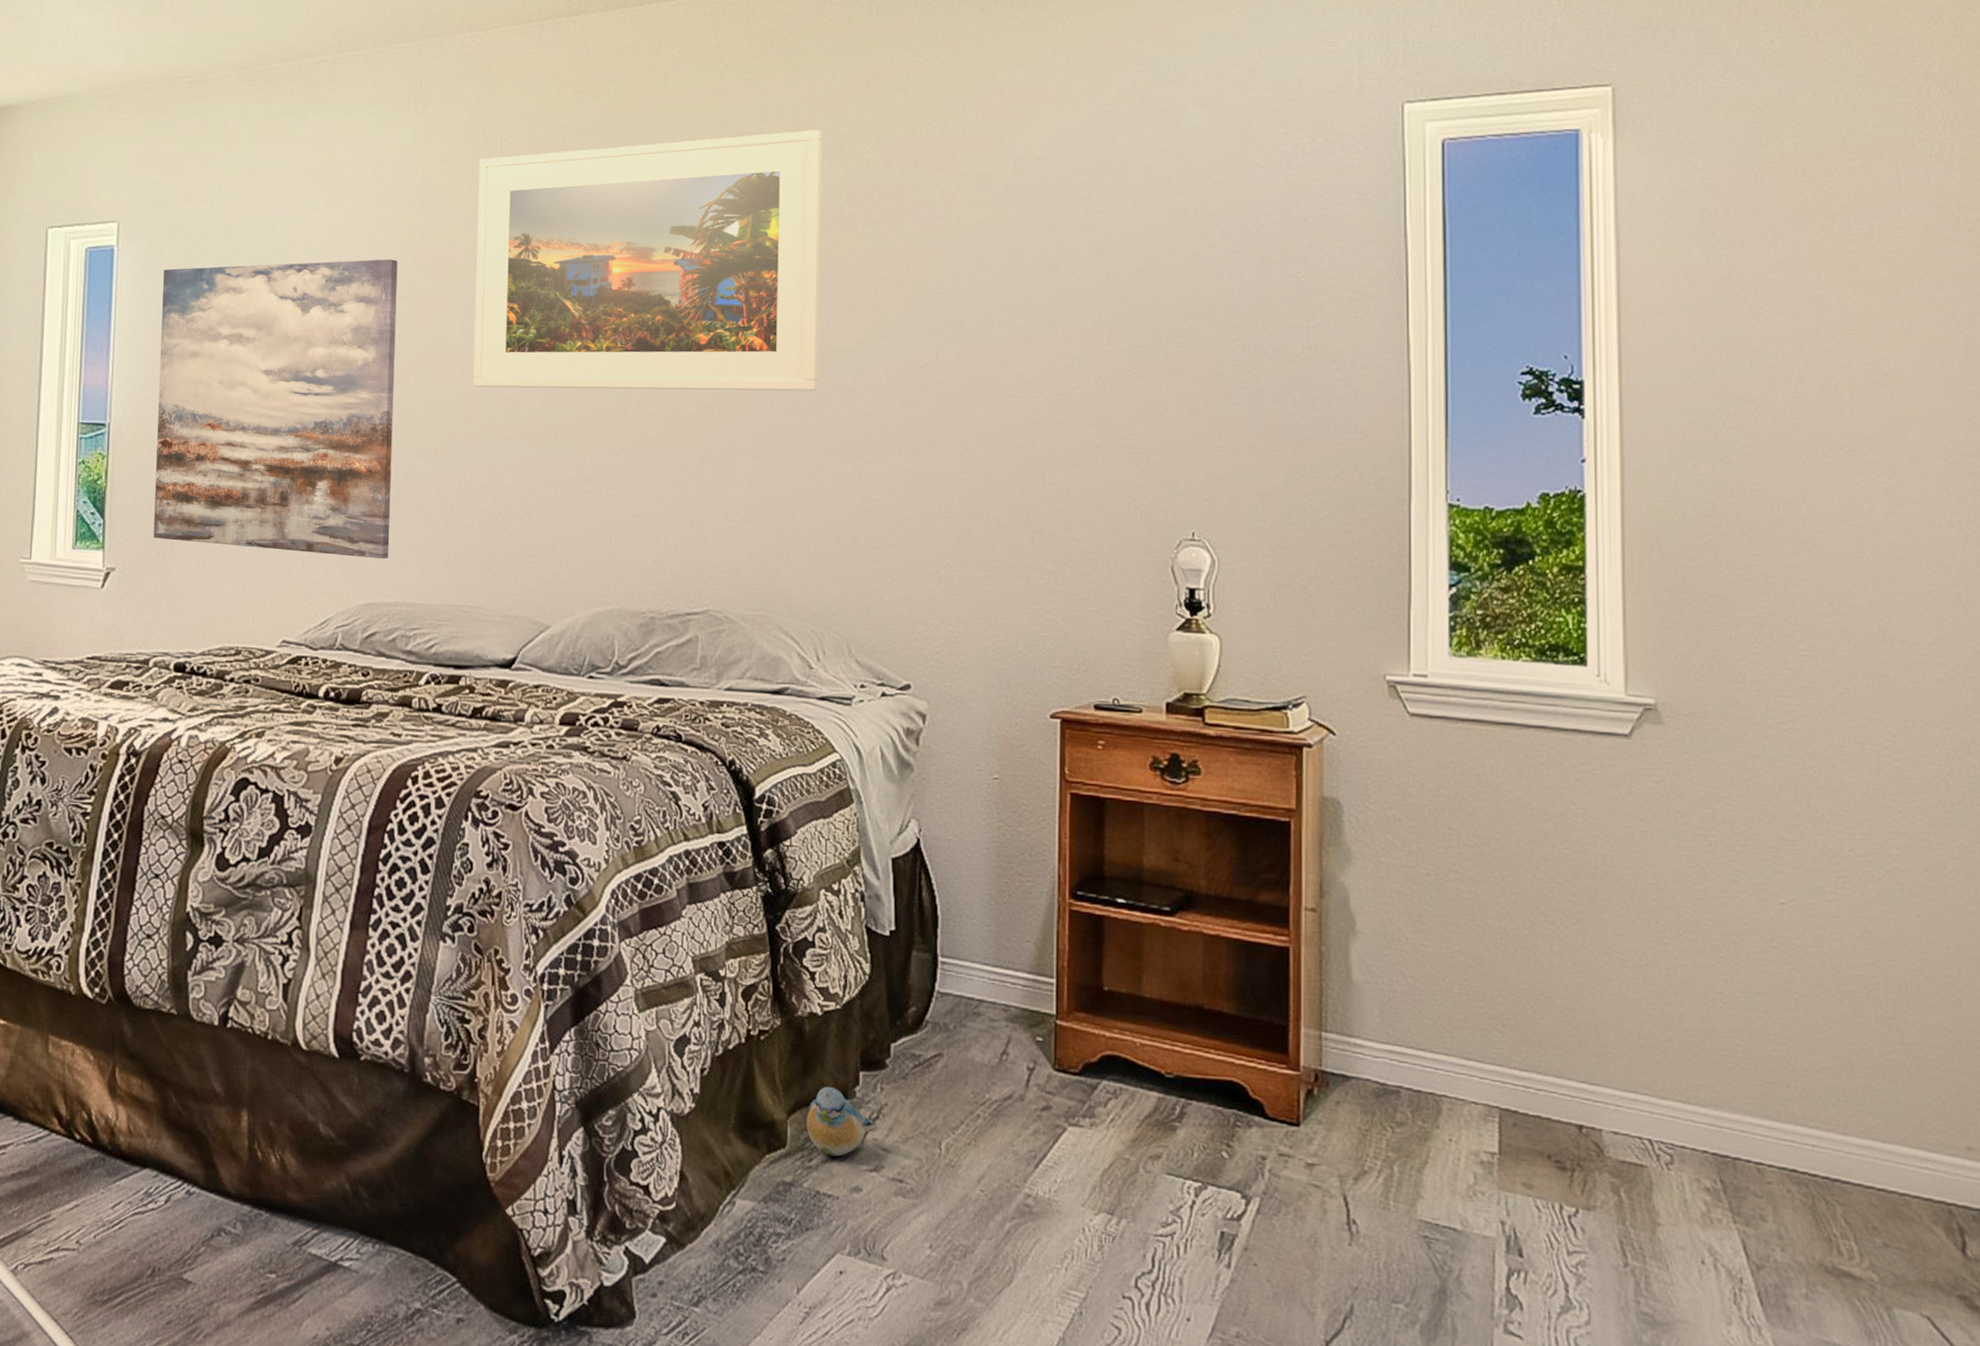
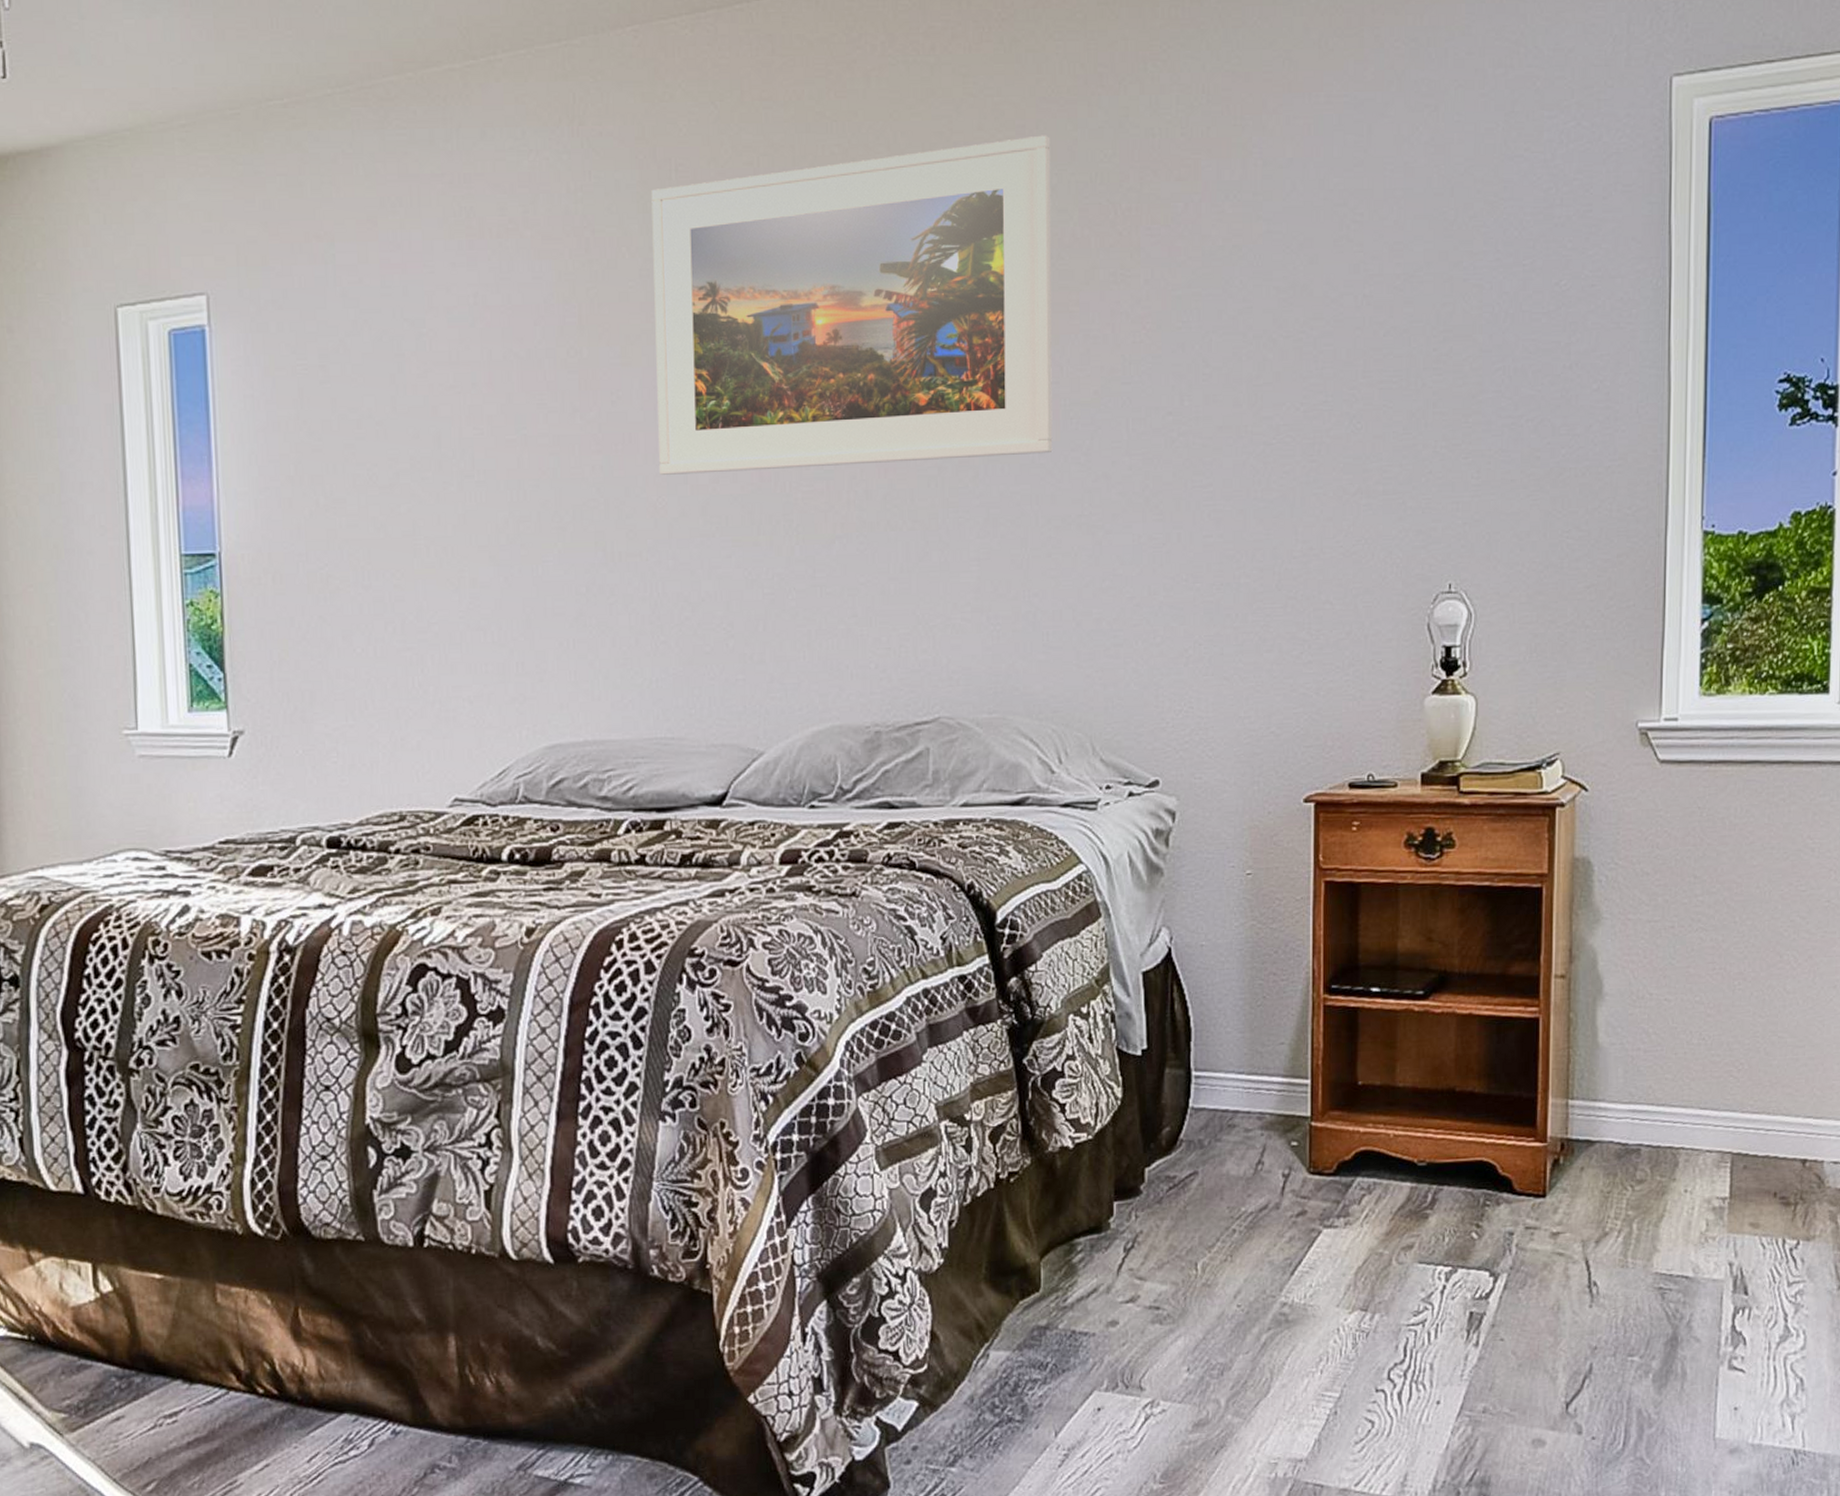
wall art: present [153,259,398,559] -> none [271,323,573,692]
plush toy: present [806,1086,879,1157] -> none [1060,1221,1134,1293]

